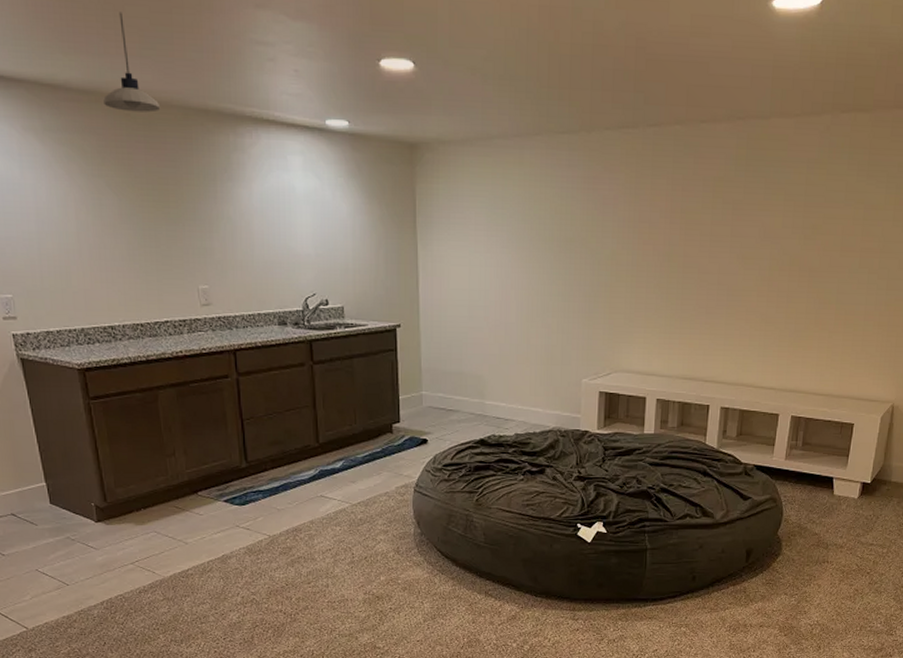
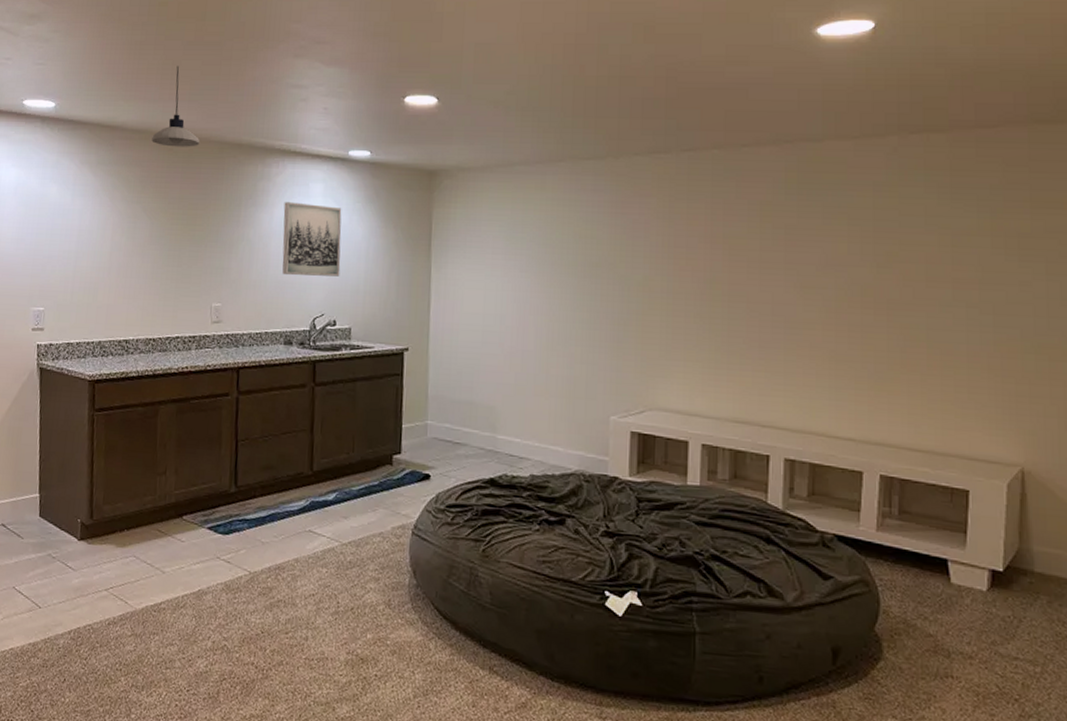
wall art: none [262,176,328,255] -> present [282,202,342,277]

